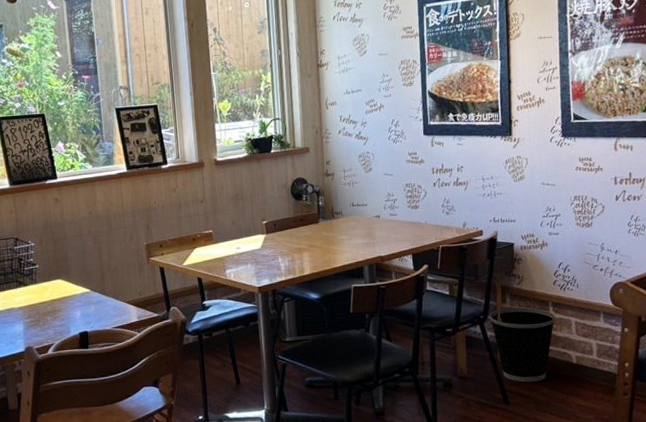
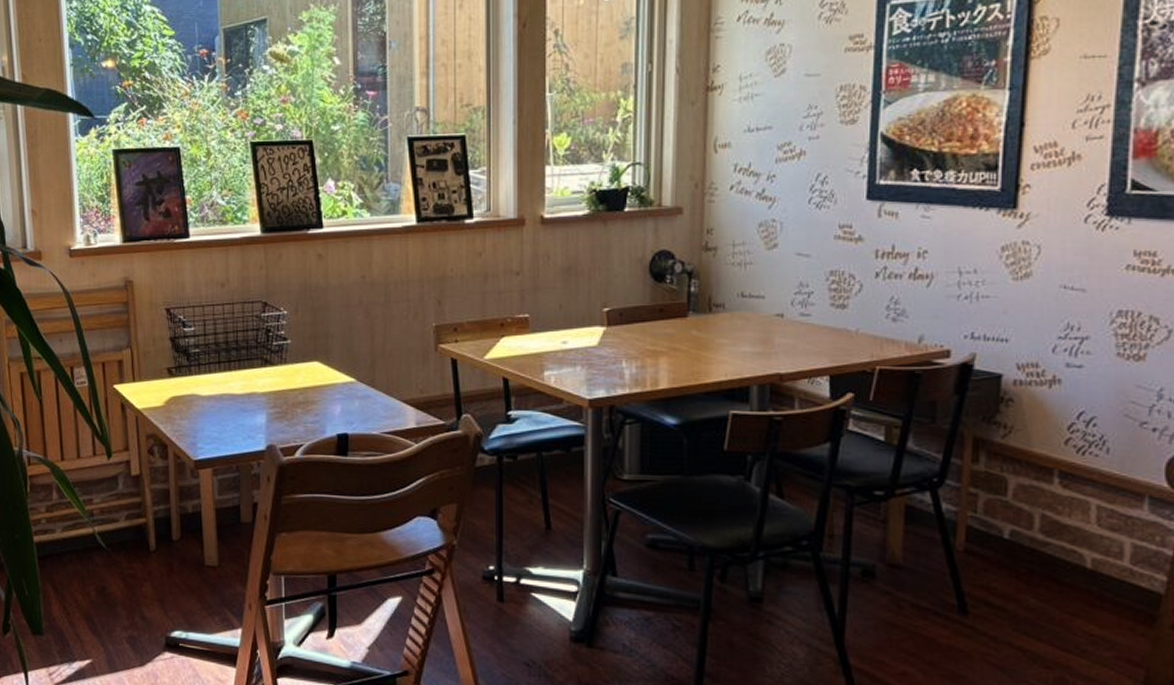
wastebasket: present [489,307,555,383] -> none [947,471,1062,588]

